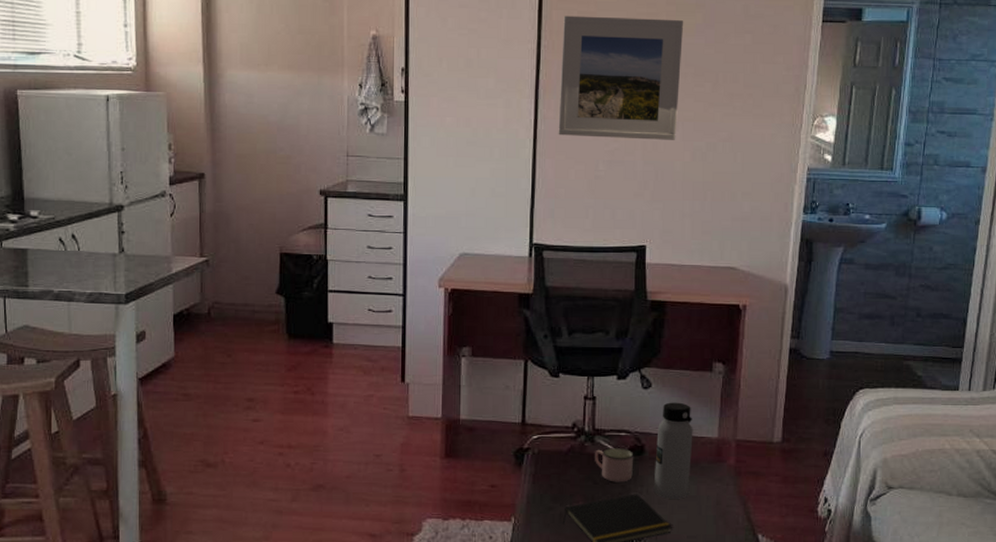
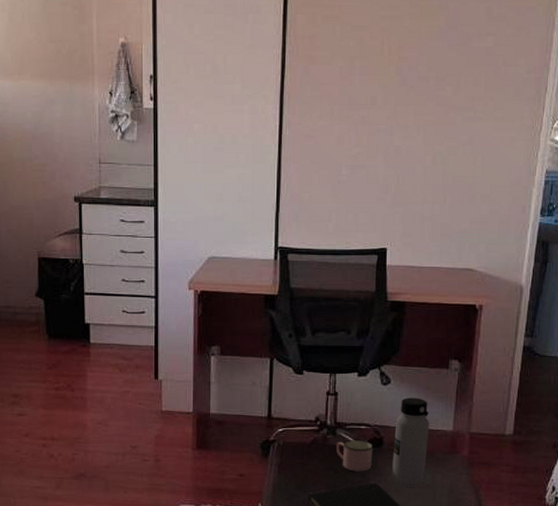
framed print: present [558,15,684,140] -> none [302,20,427,144]

